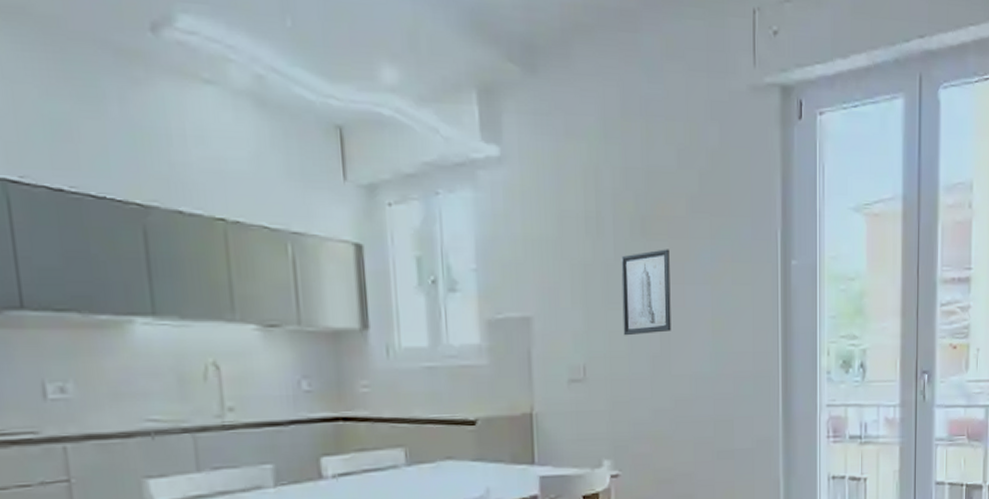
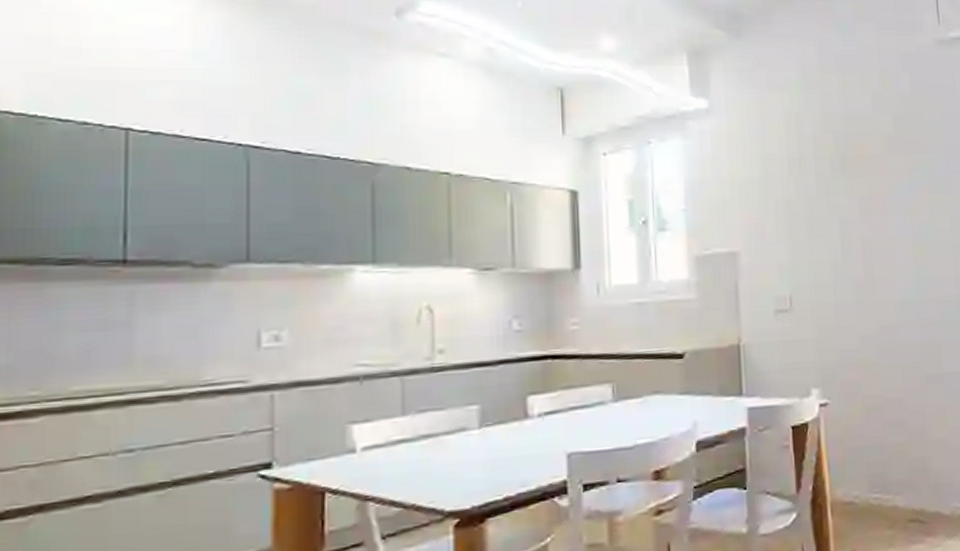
wall art: present [621,249,671,336] -> none [823,184,874,266]

